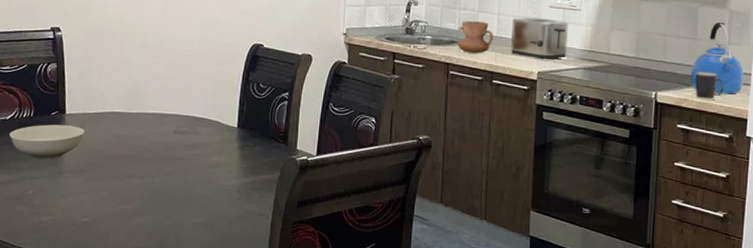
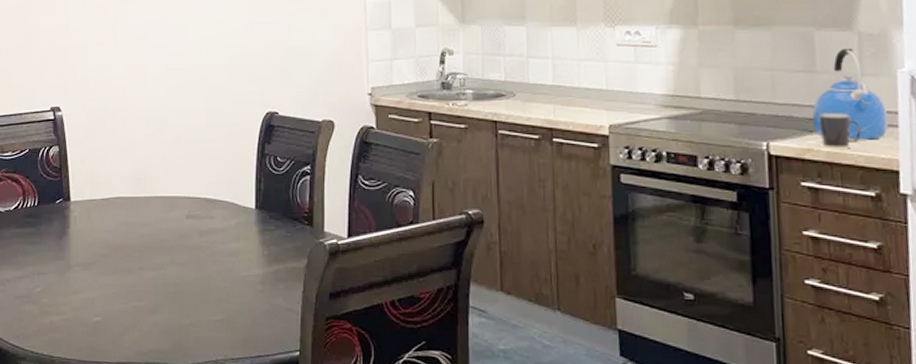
bowl: present [9,124,85,159] -> none [14,214,91,252]
ceramic jug: present [458,20,494,54] -> none [504,68,550,108]
toaster: present [510,17,569,60] -> none [571,58,644,110]

